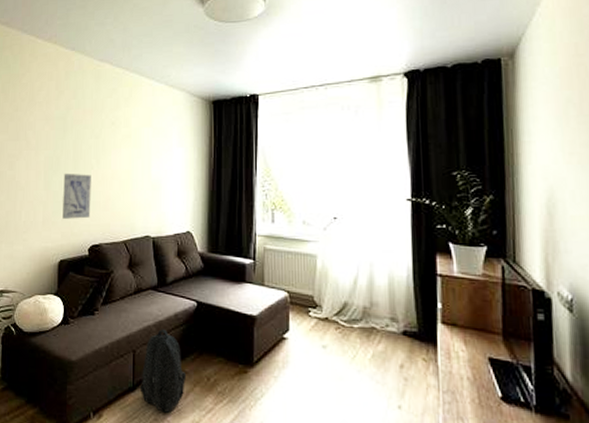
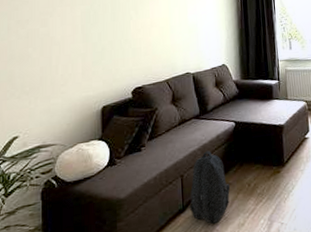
wall art: present [63,173,91,219] -> none [102,24,132,67]

